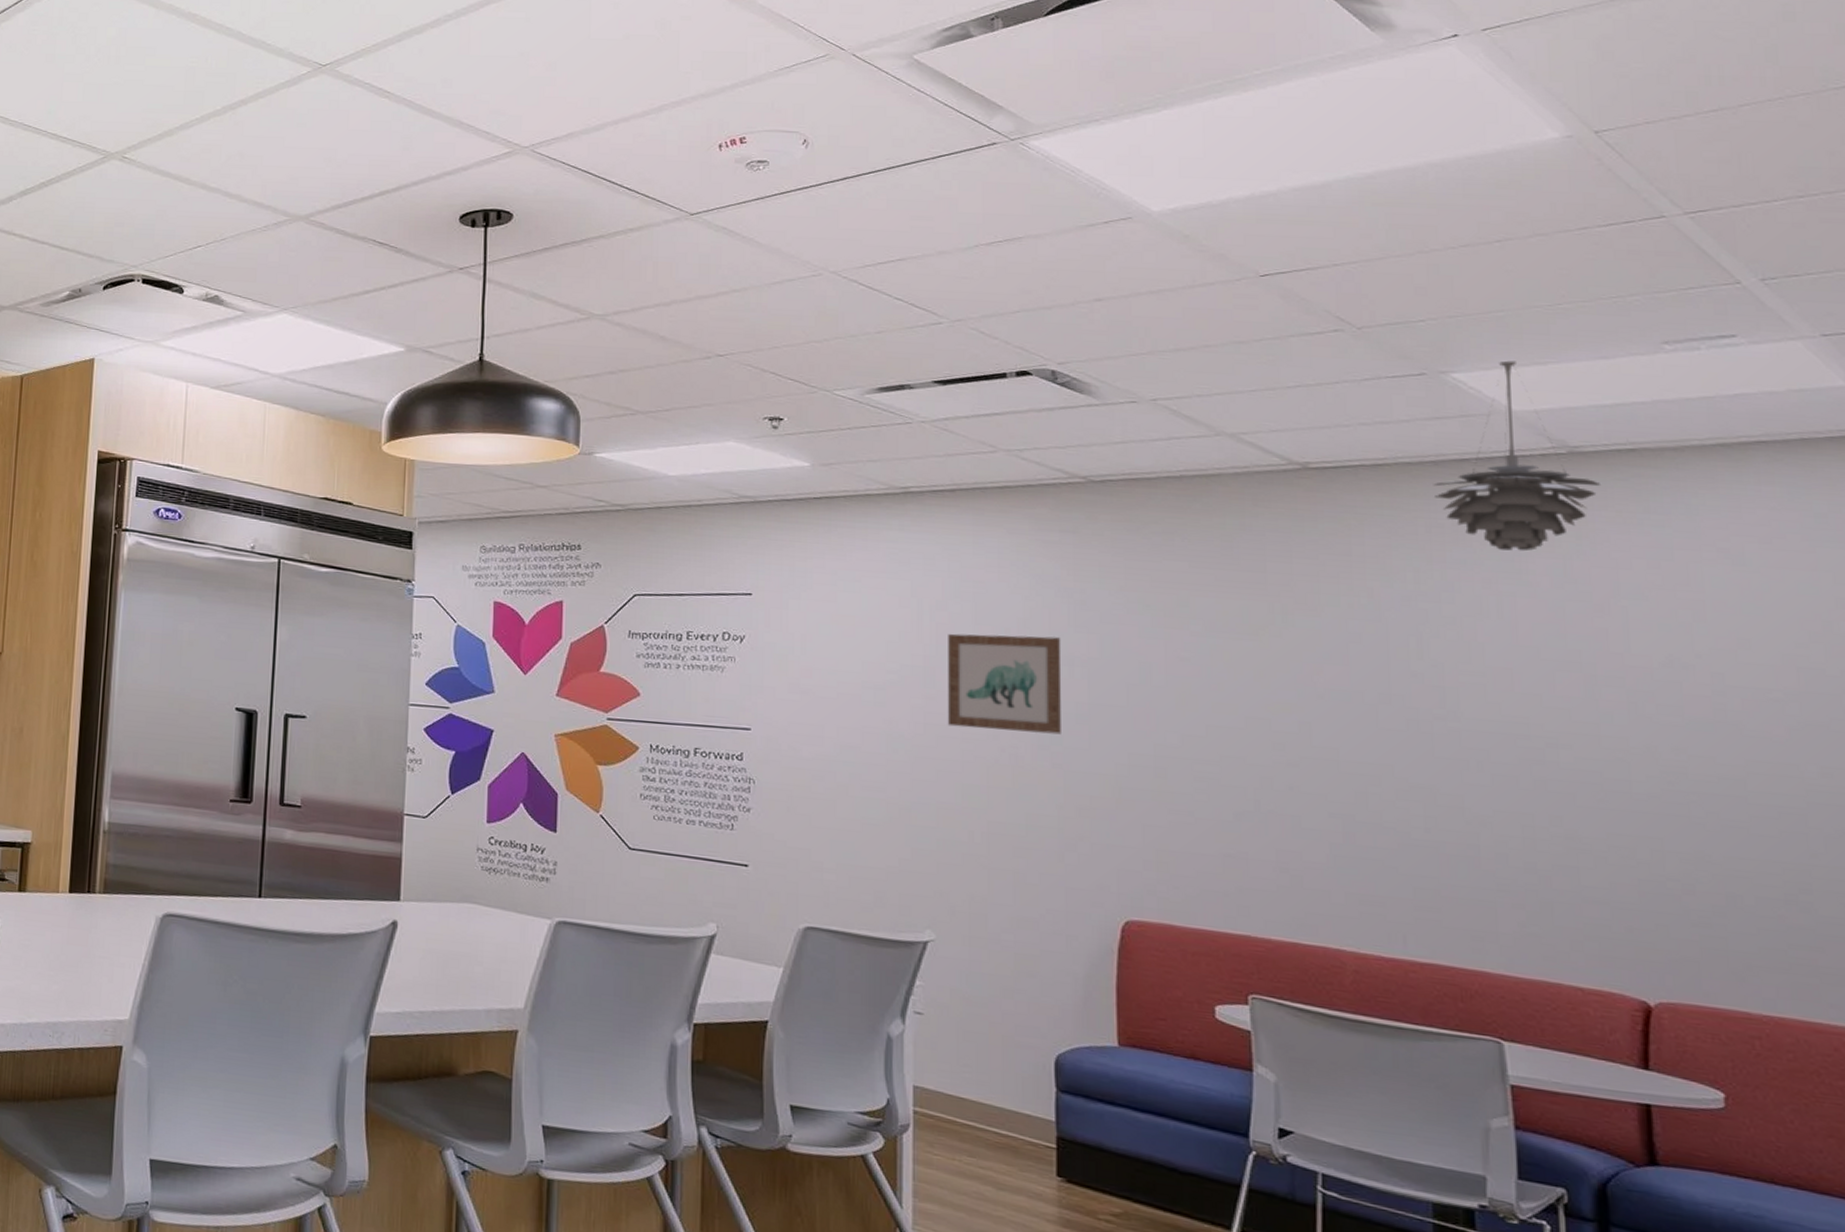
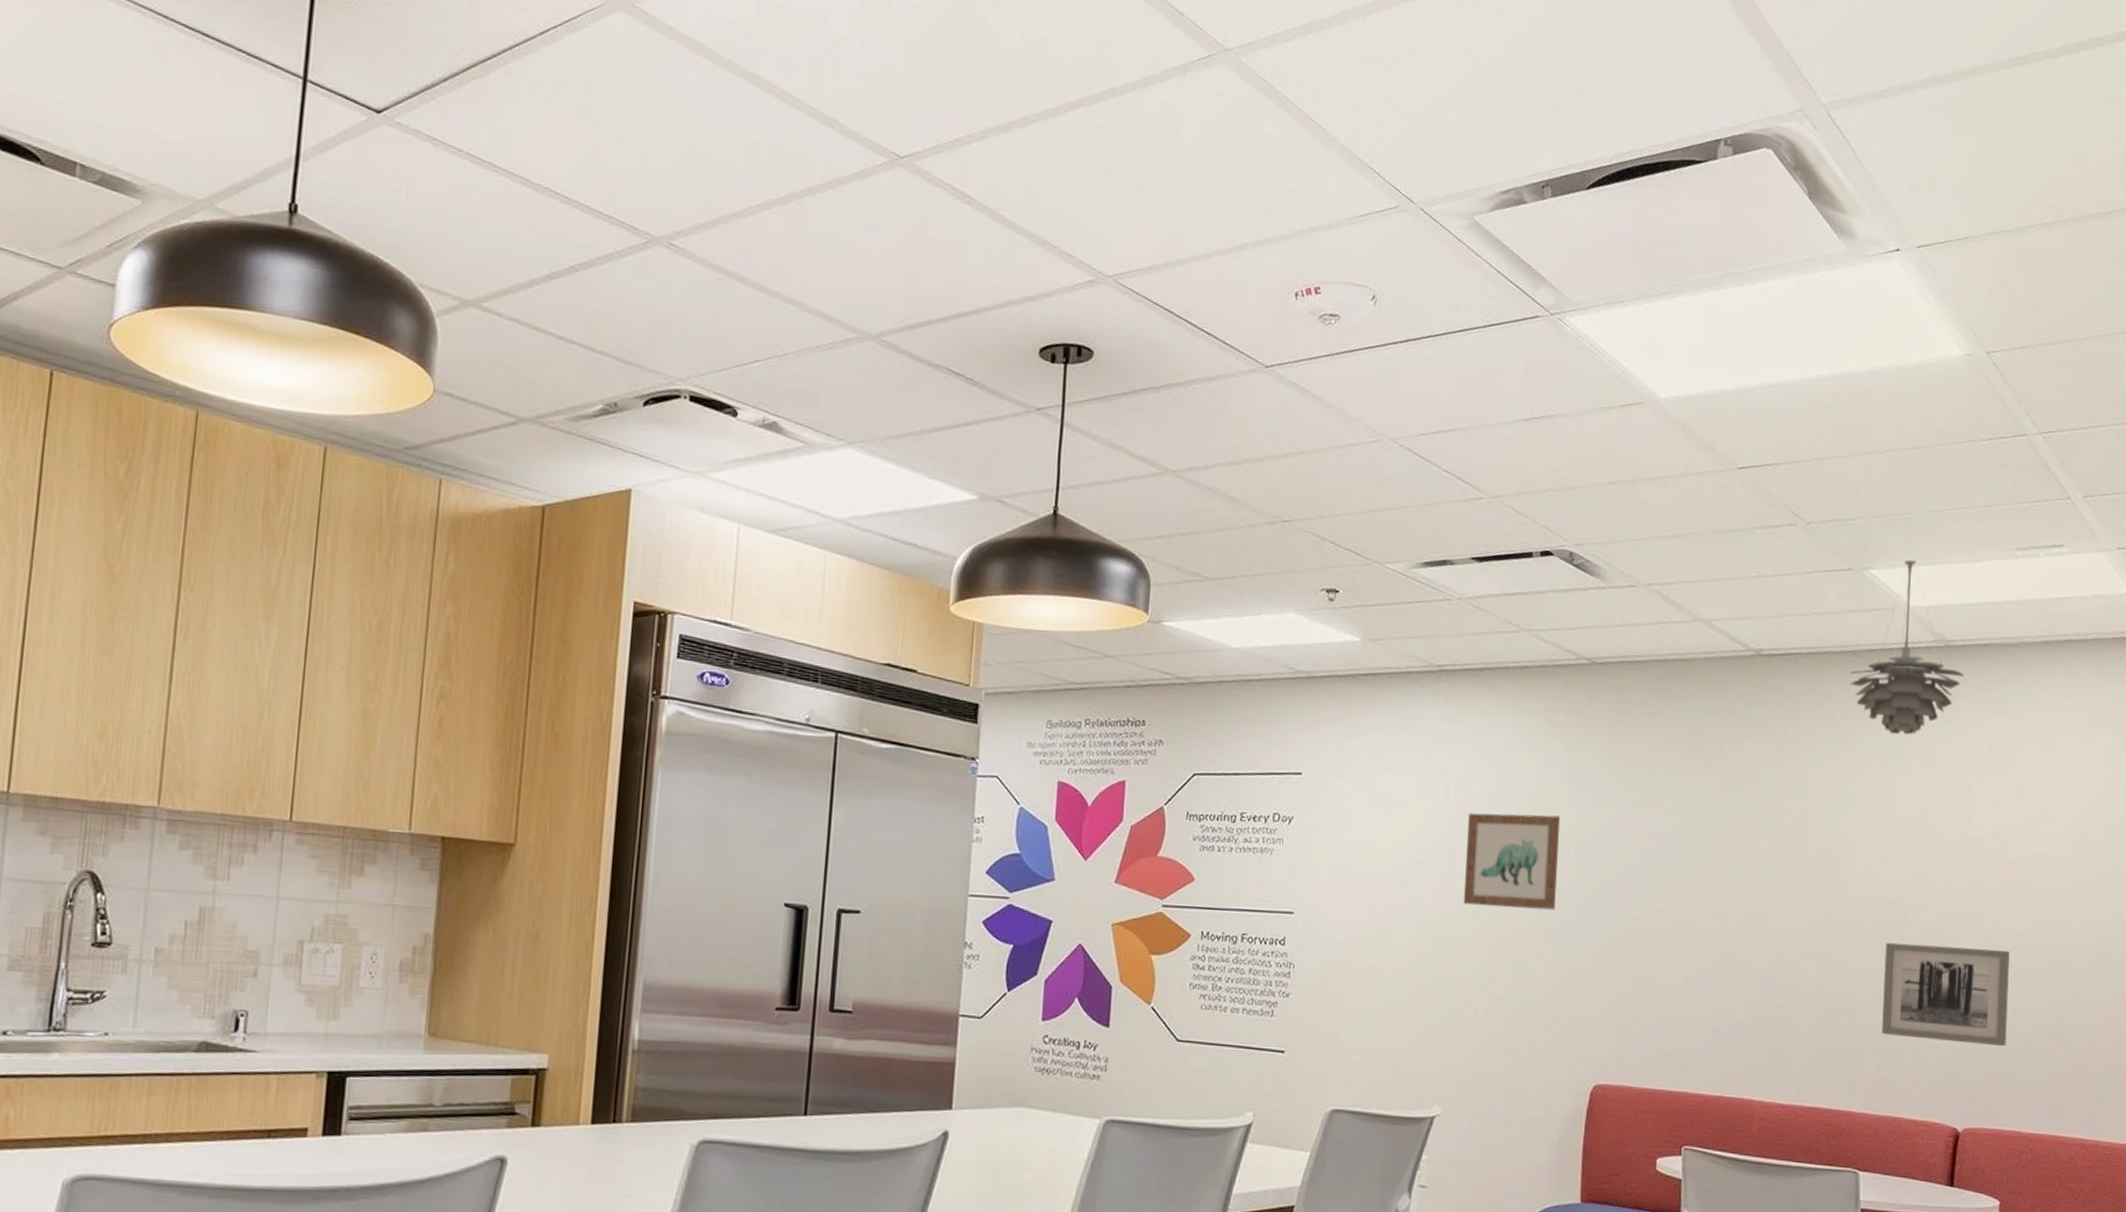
wall art: none [1516,782,1713,909] -> present [1882,942,2010,1046]

